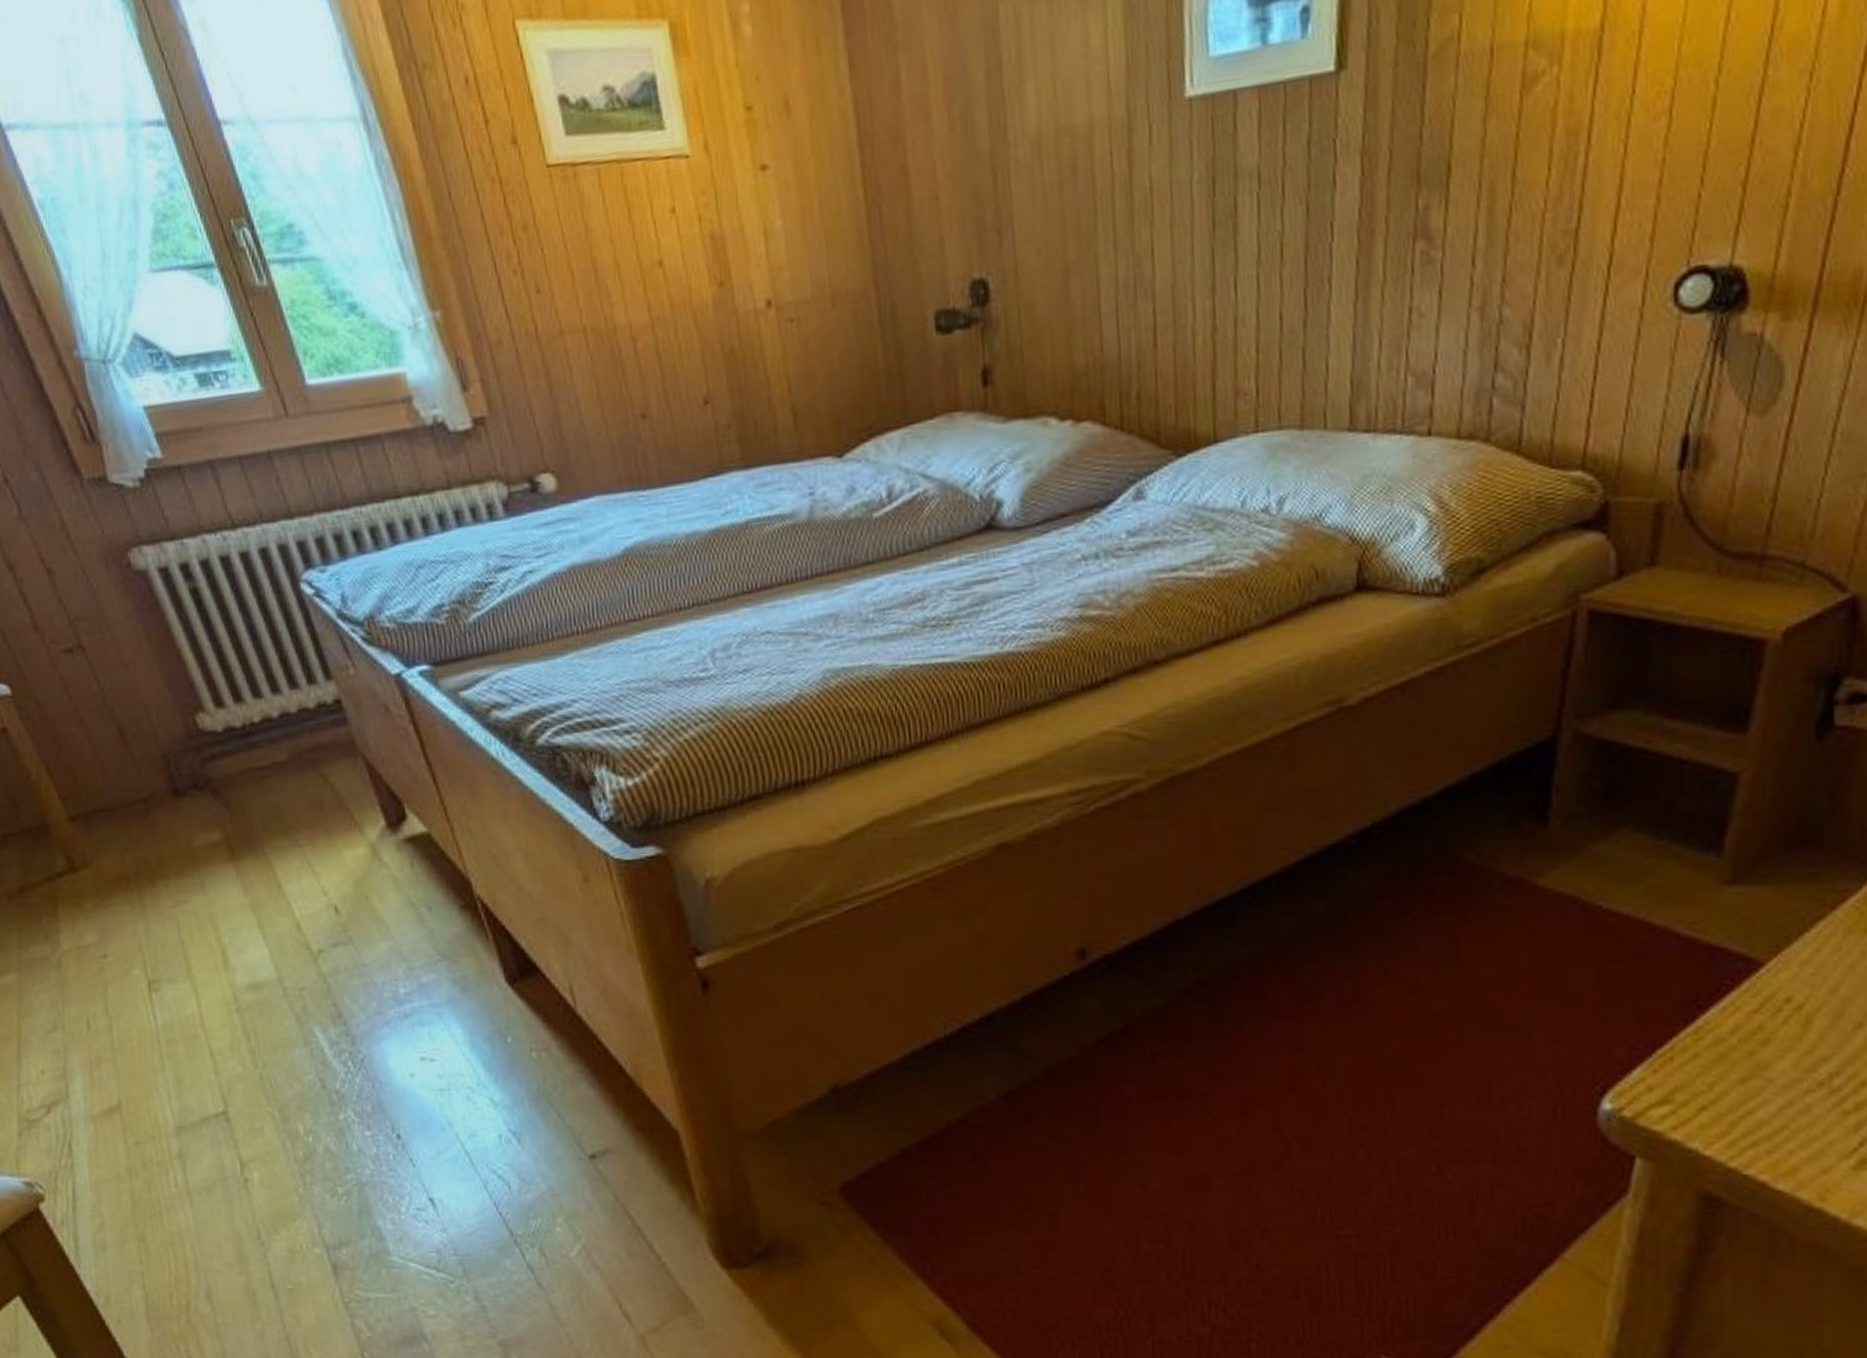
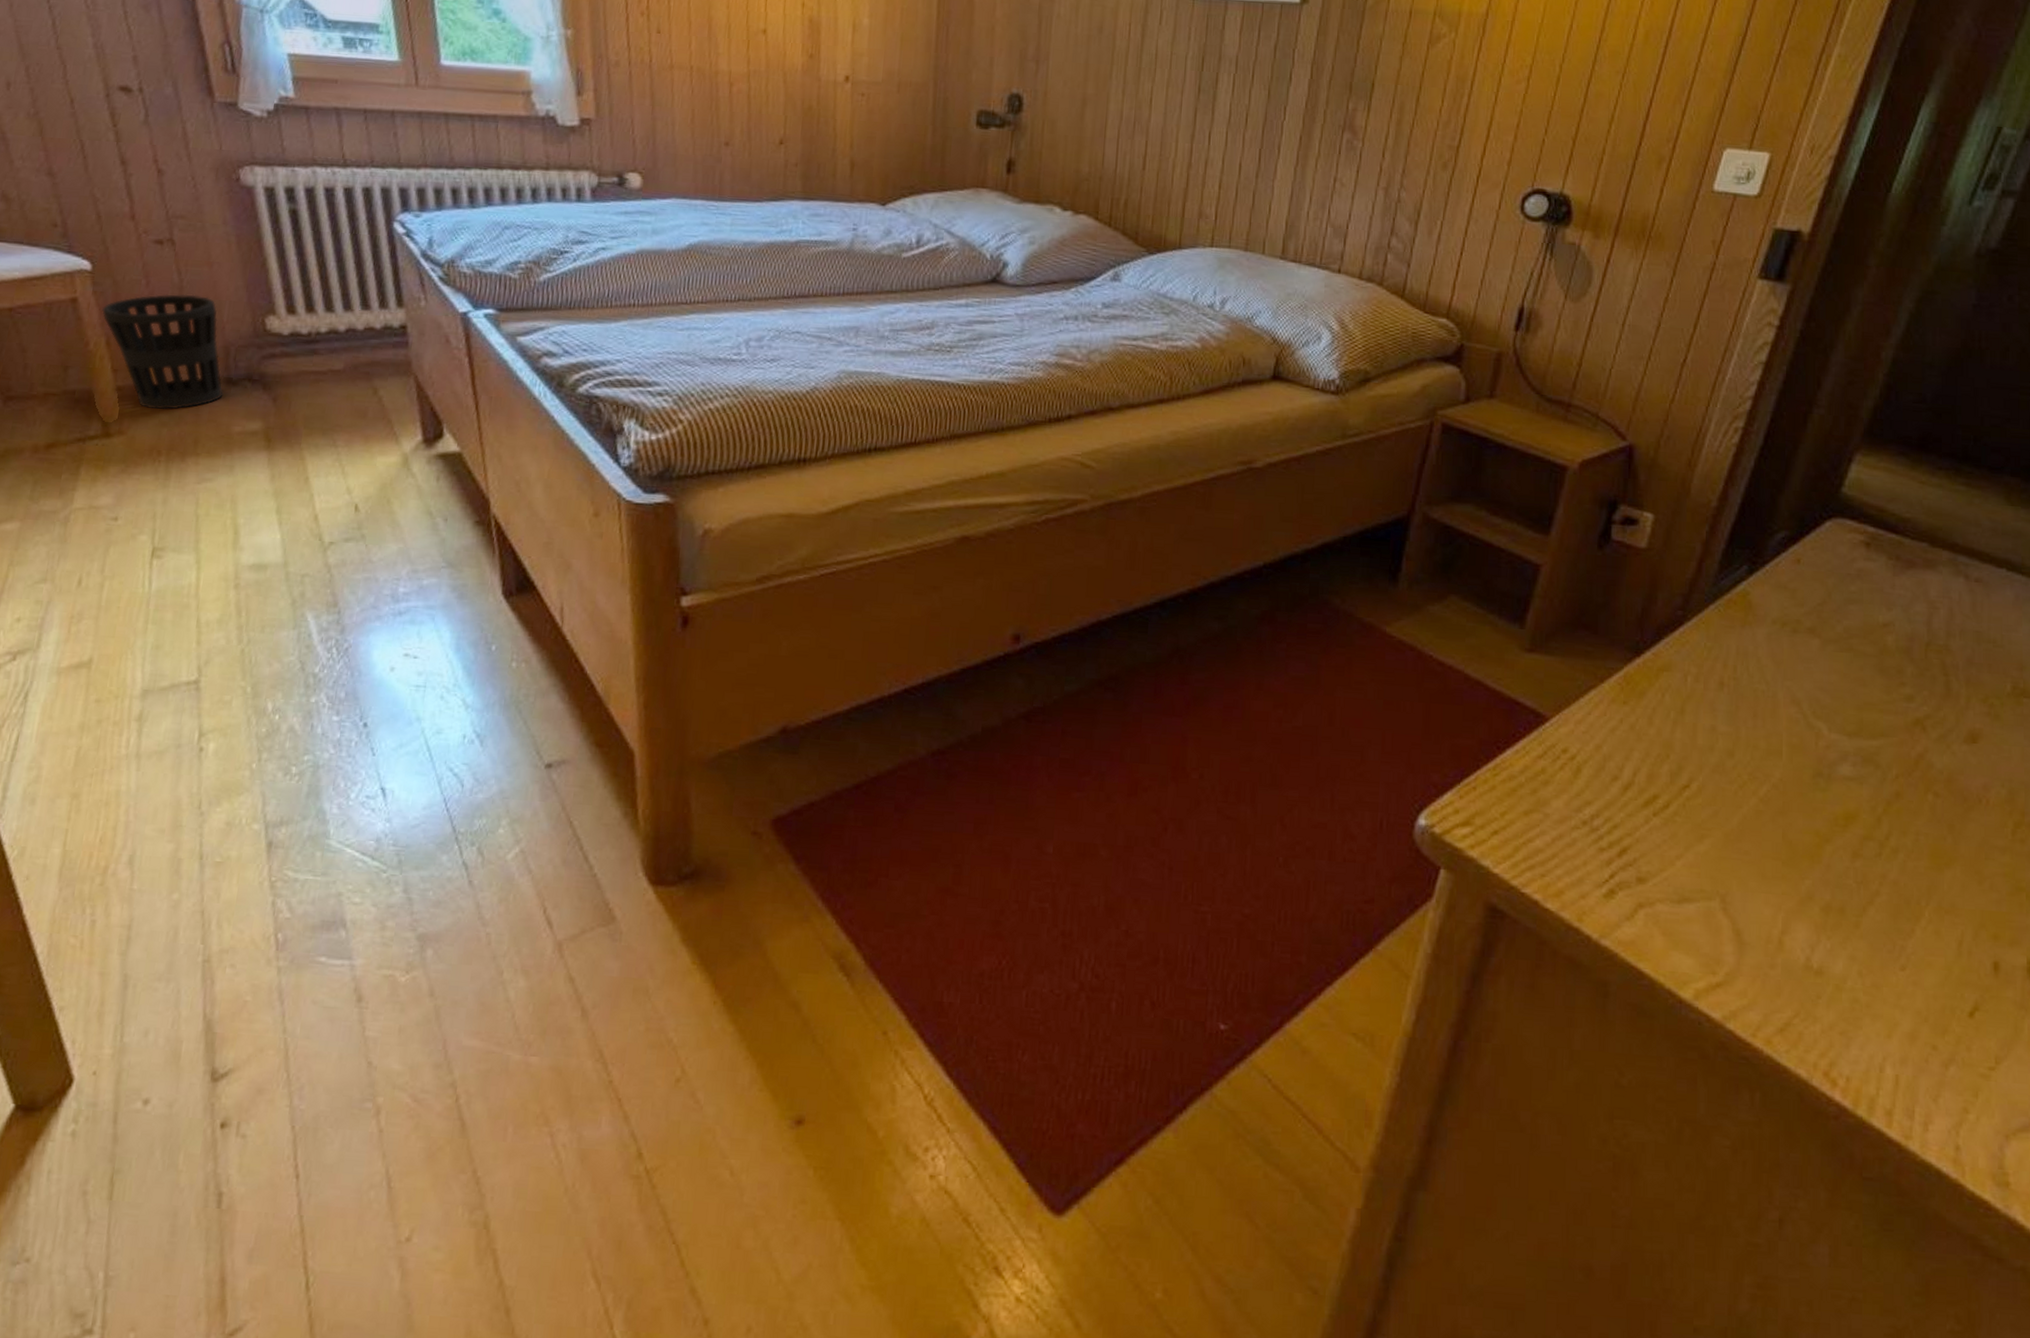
wastebasket: none [33,703,175,835] -> present [102,294,224,410]

